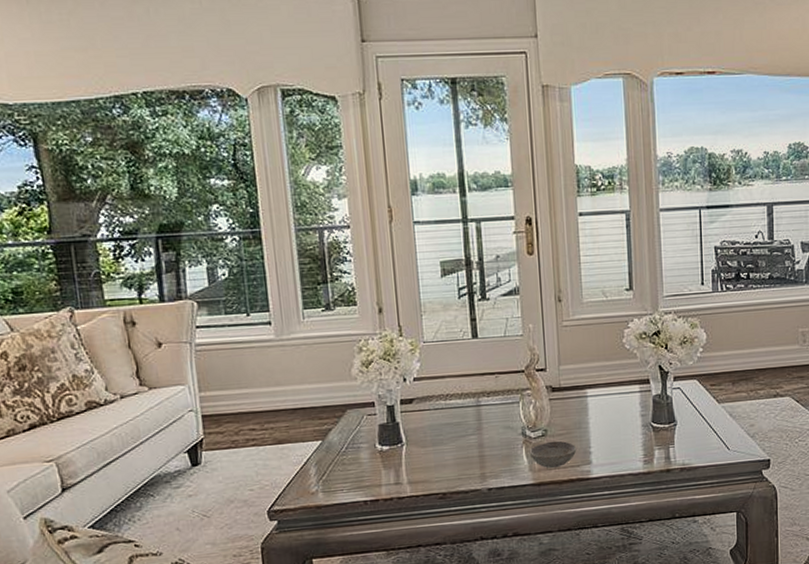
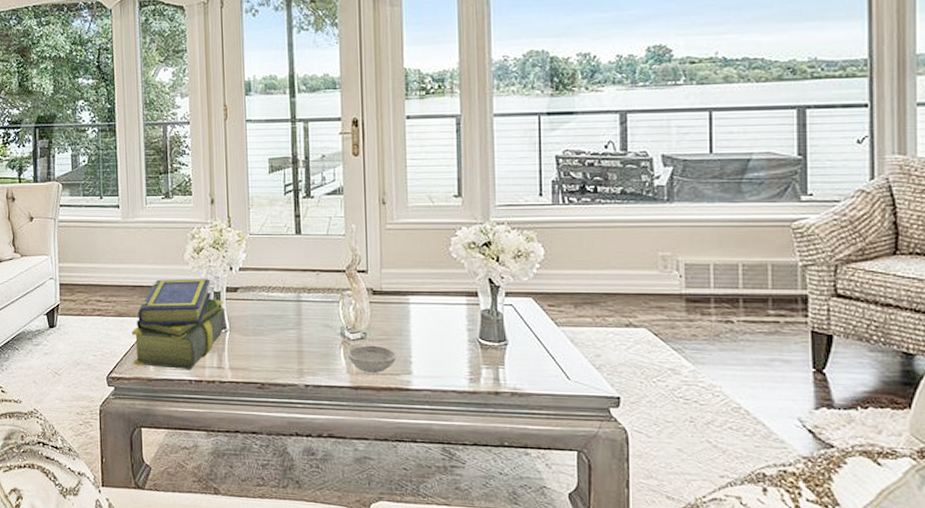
stack of books: none [294,393,400,494] -> present [131,278,225,370]

